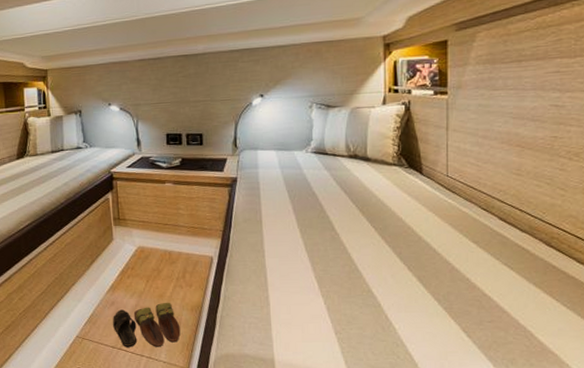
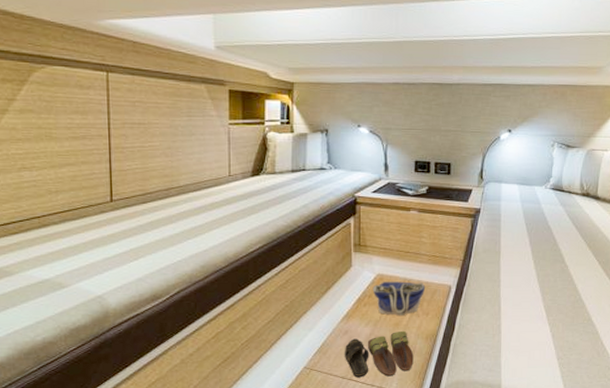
tote bag: none [134,253,187,288] -> present [372,281,426,317]

